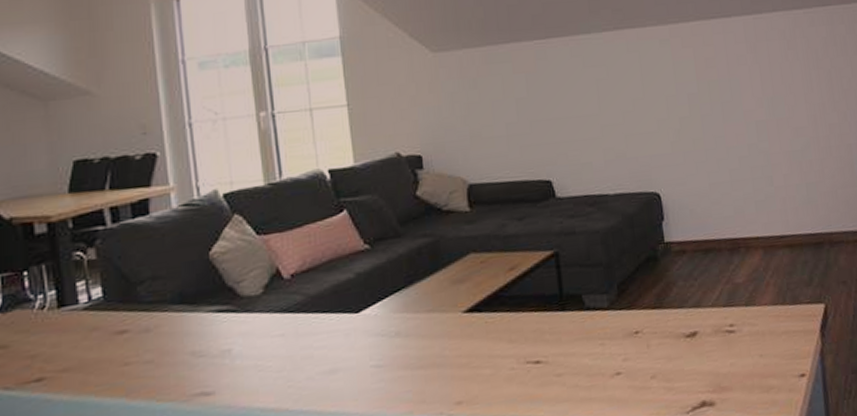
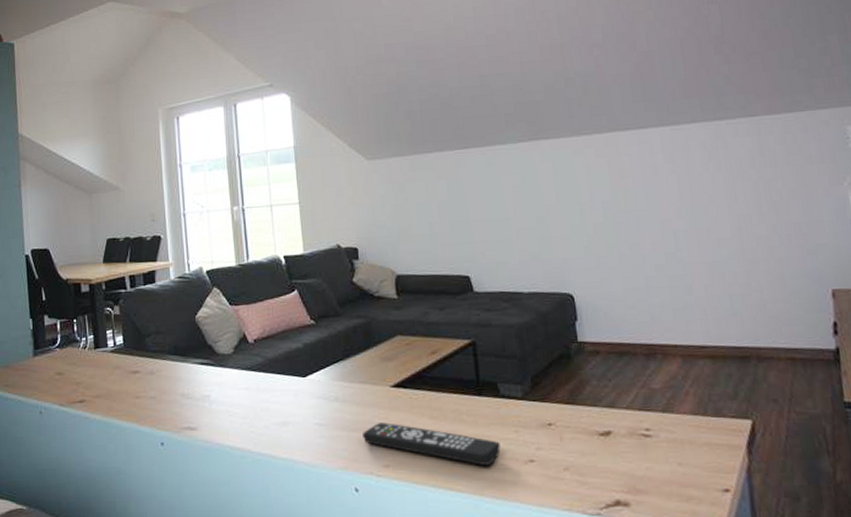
remote control: none [430,353,586,387] -> present [363,422,501,465]

